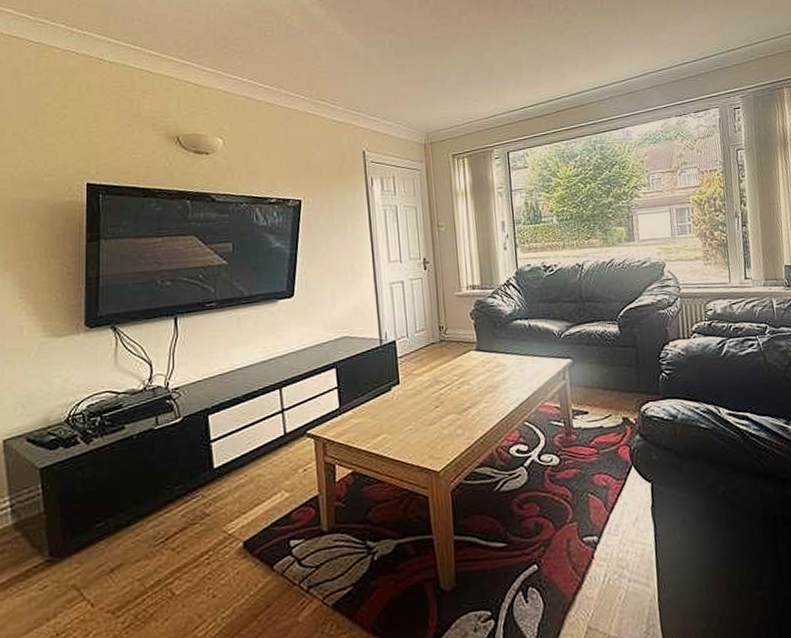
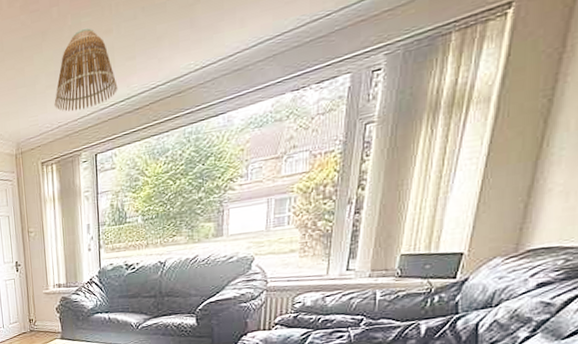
lamp shade: none [465,38,527,110] -> present [54,27,118,112]

